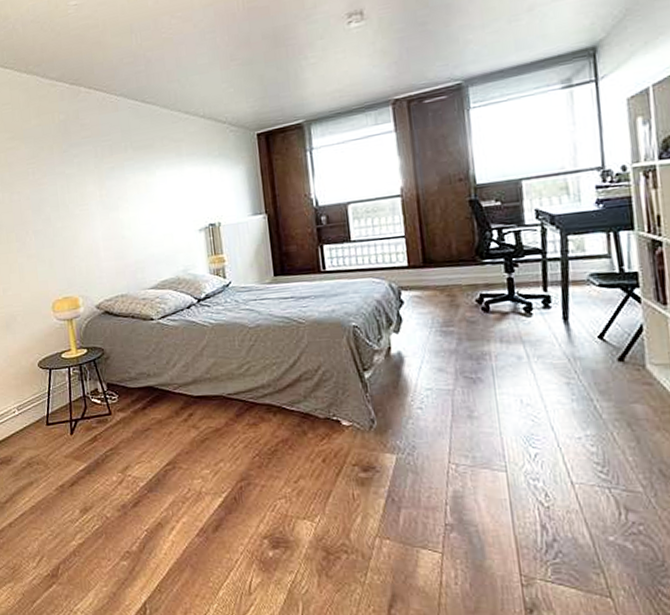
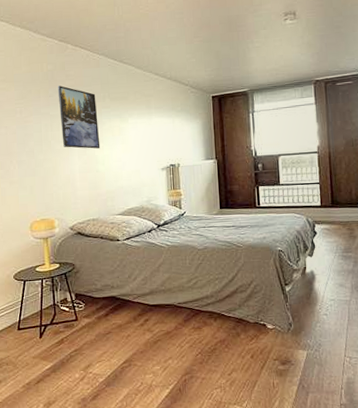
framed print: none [72,138,125,212] -> present [57,86,100,149]

